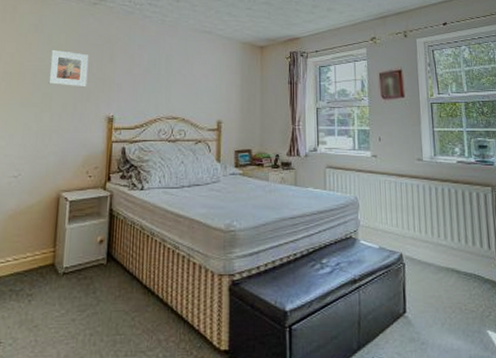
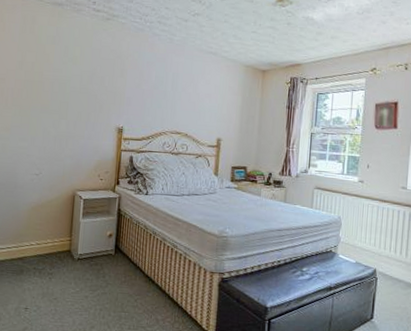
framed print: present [48,49,89,88] -> none [65,61,102,99]

